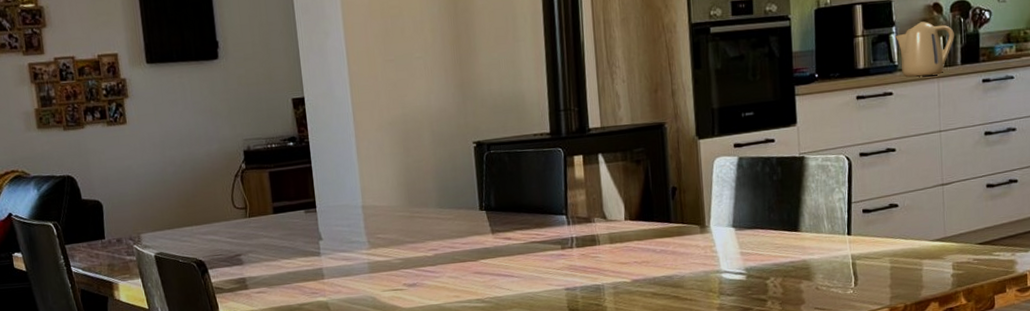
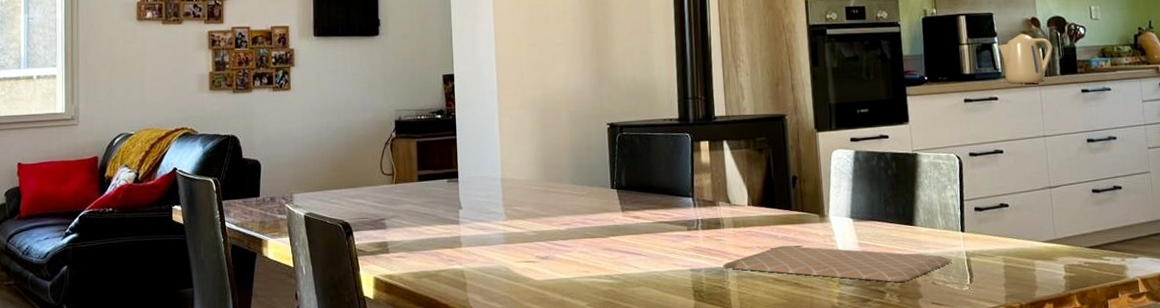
placemat: none [598,258,837,290] -> present [722,245,952,282]

